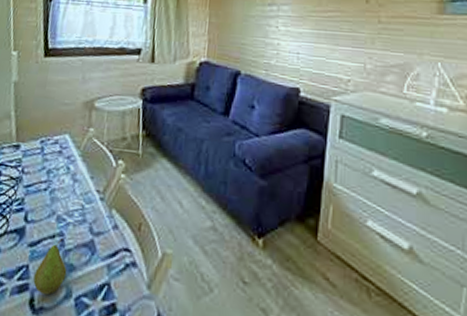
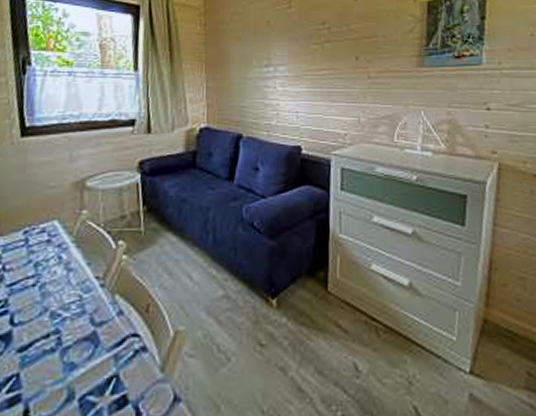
fruit: present [33,237,67,296] -> none [26,334,67,403]

